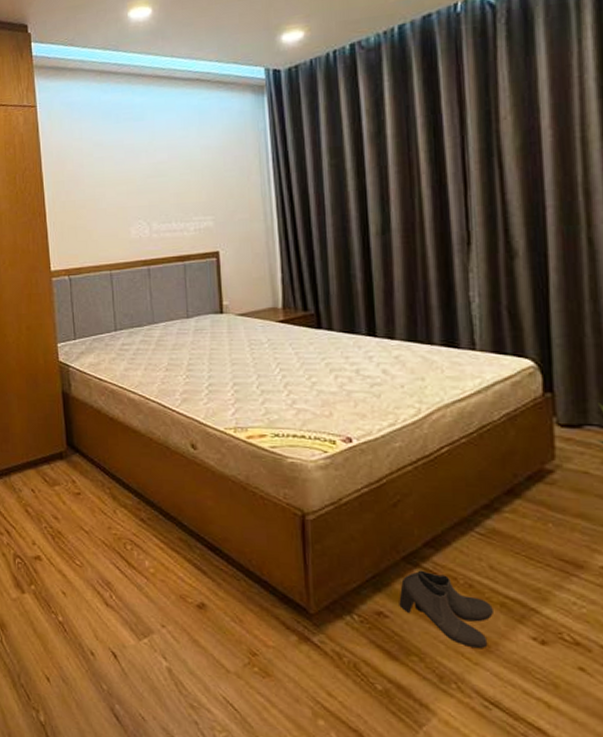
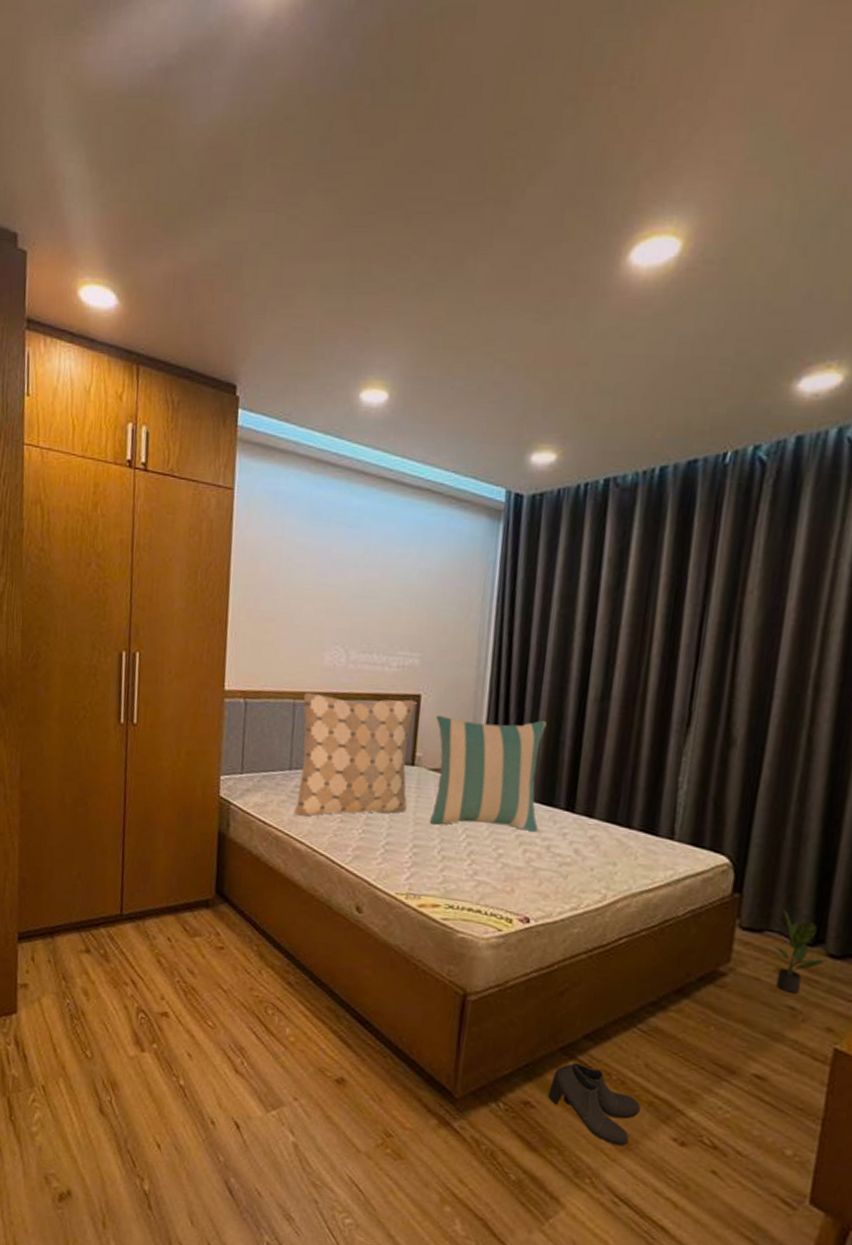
pillow: none [118,256,222,370] -> present [294,692,415,816]
pillow: none [236,259,346,363] -> present [430,716,547,832]

